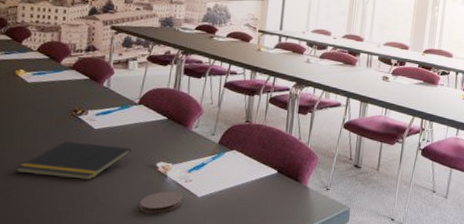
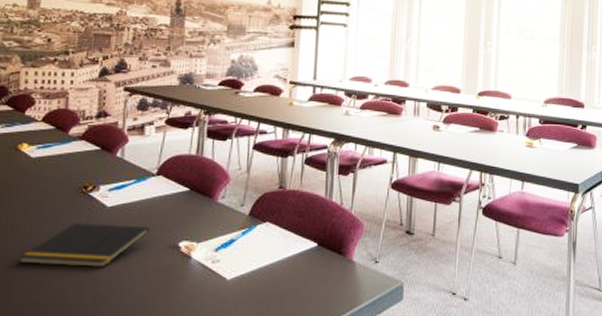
coaster: present [139,191,184,214] -> none [160,275,211,302]

